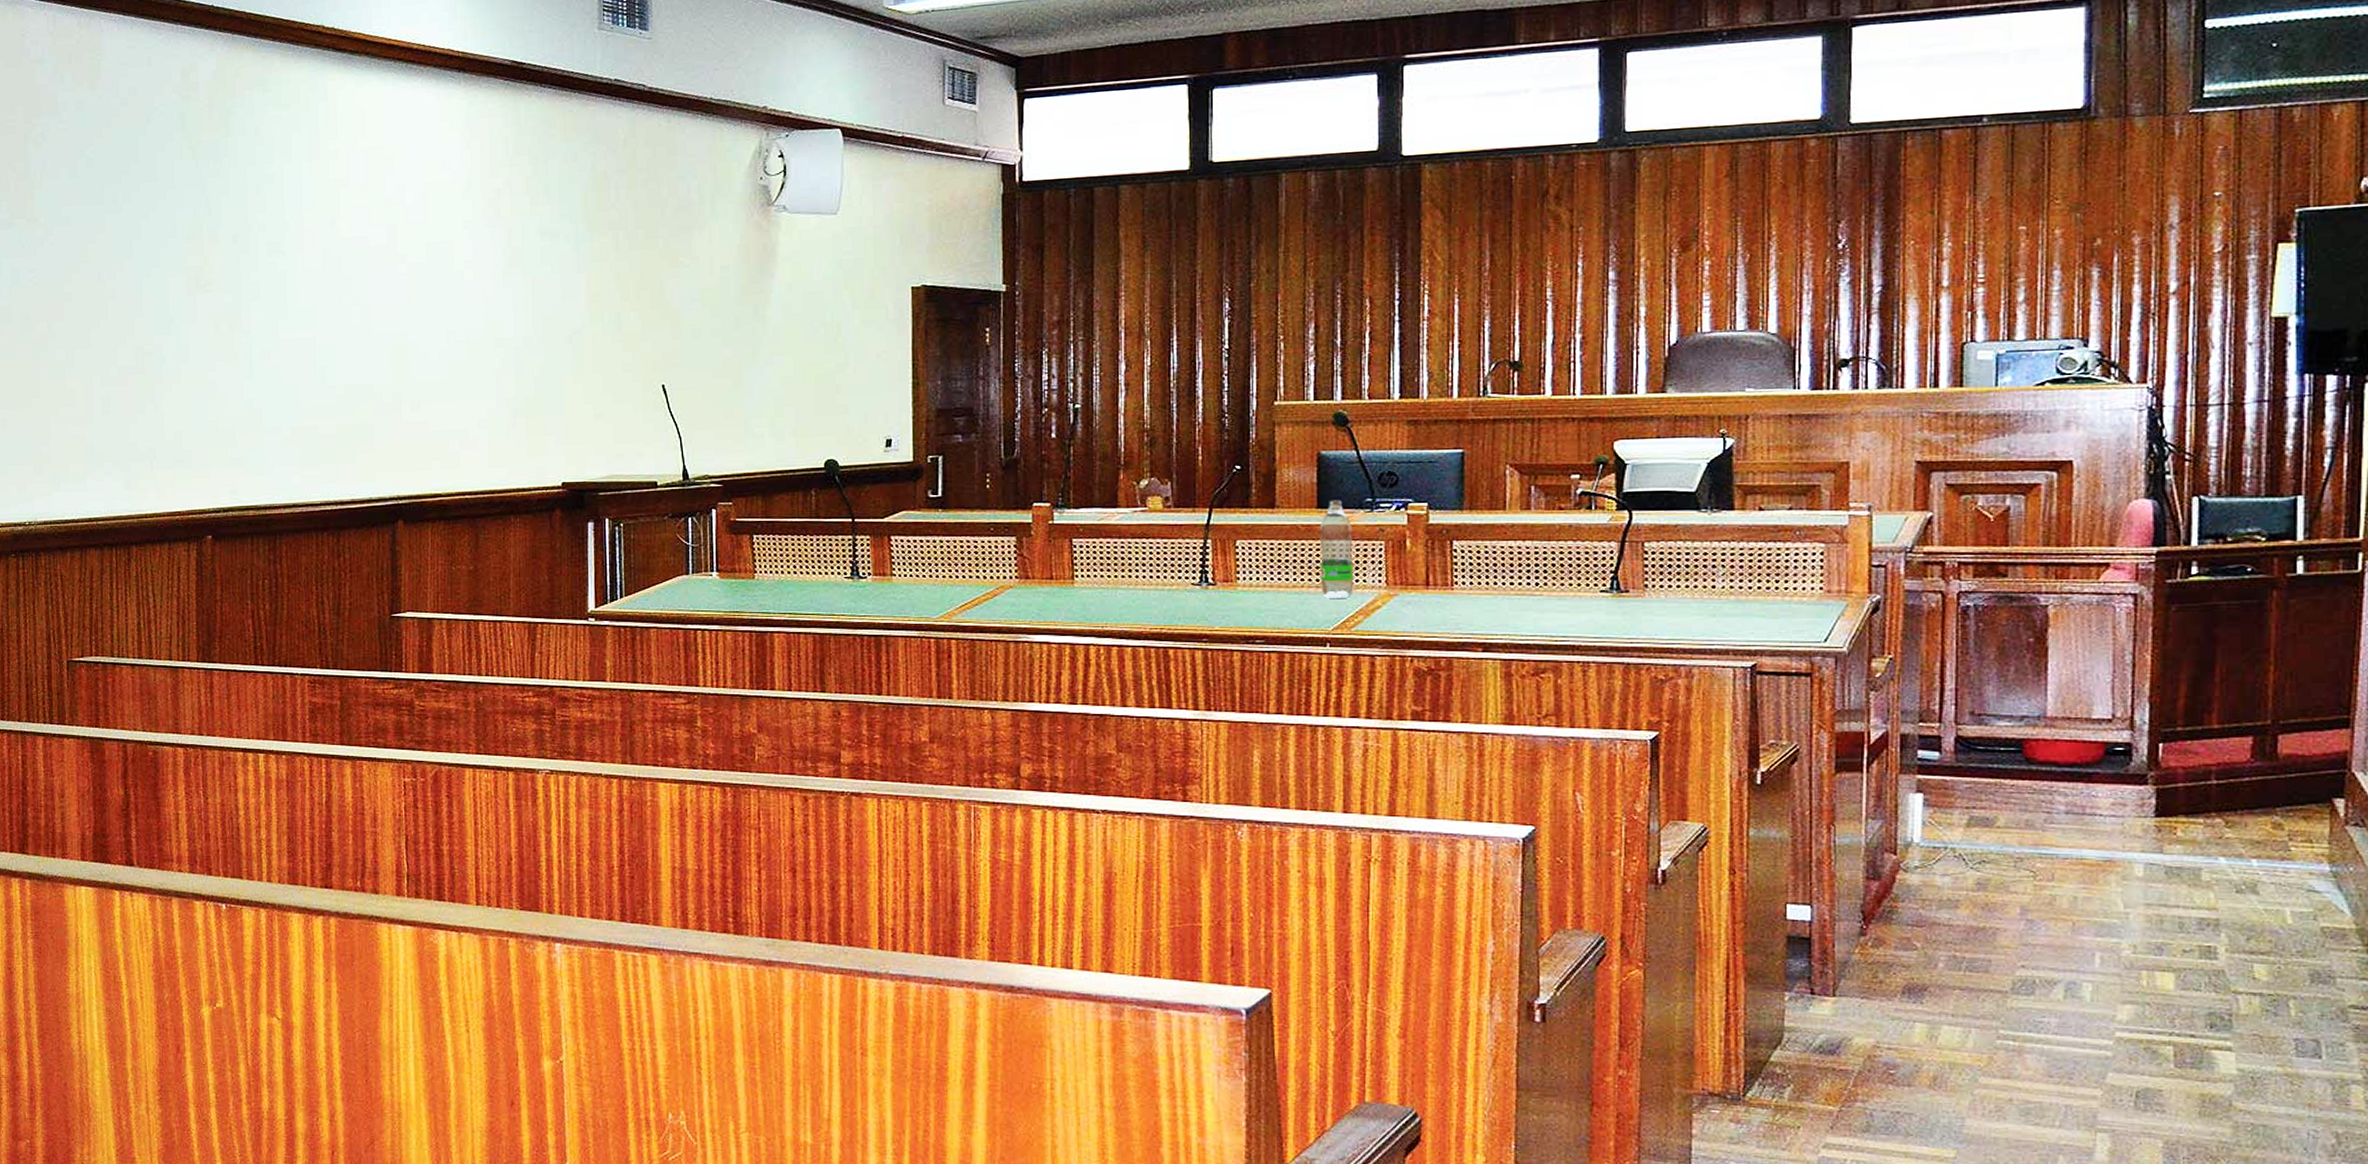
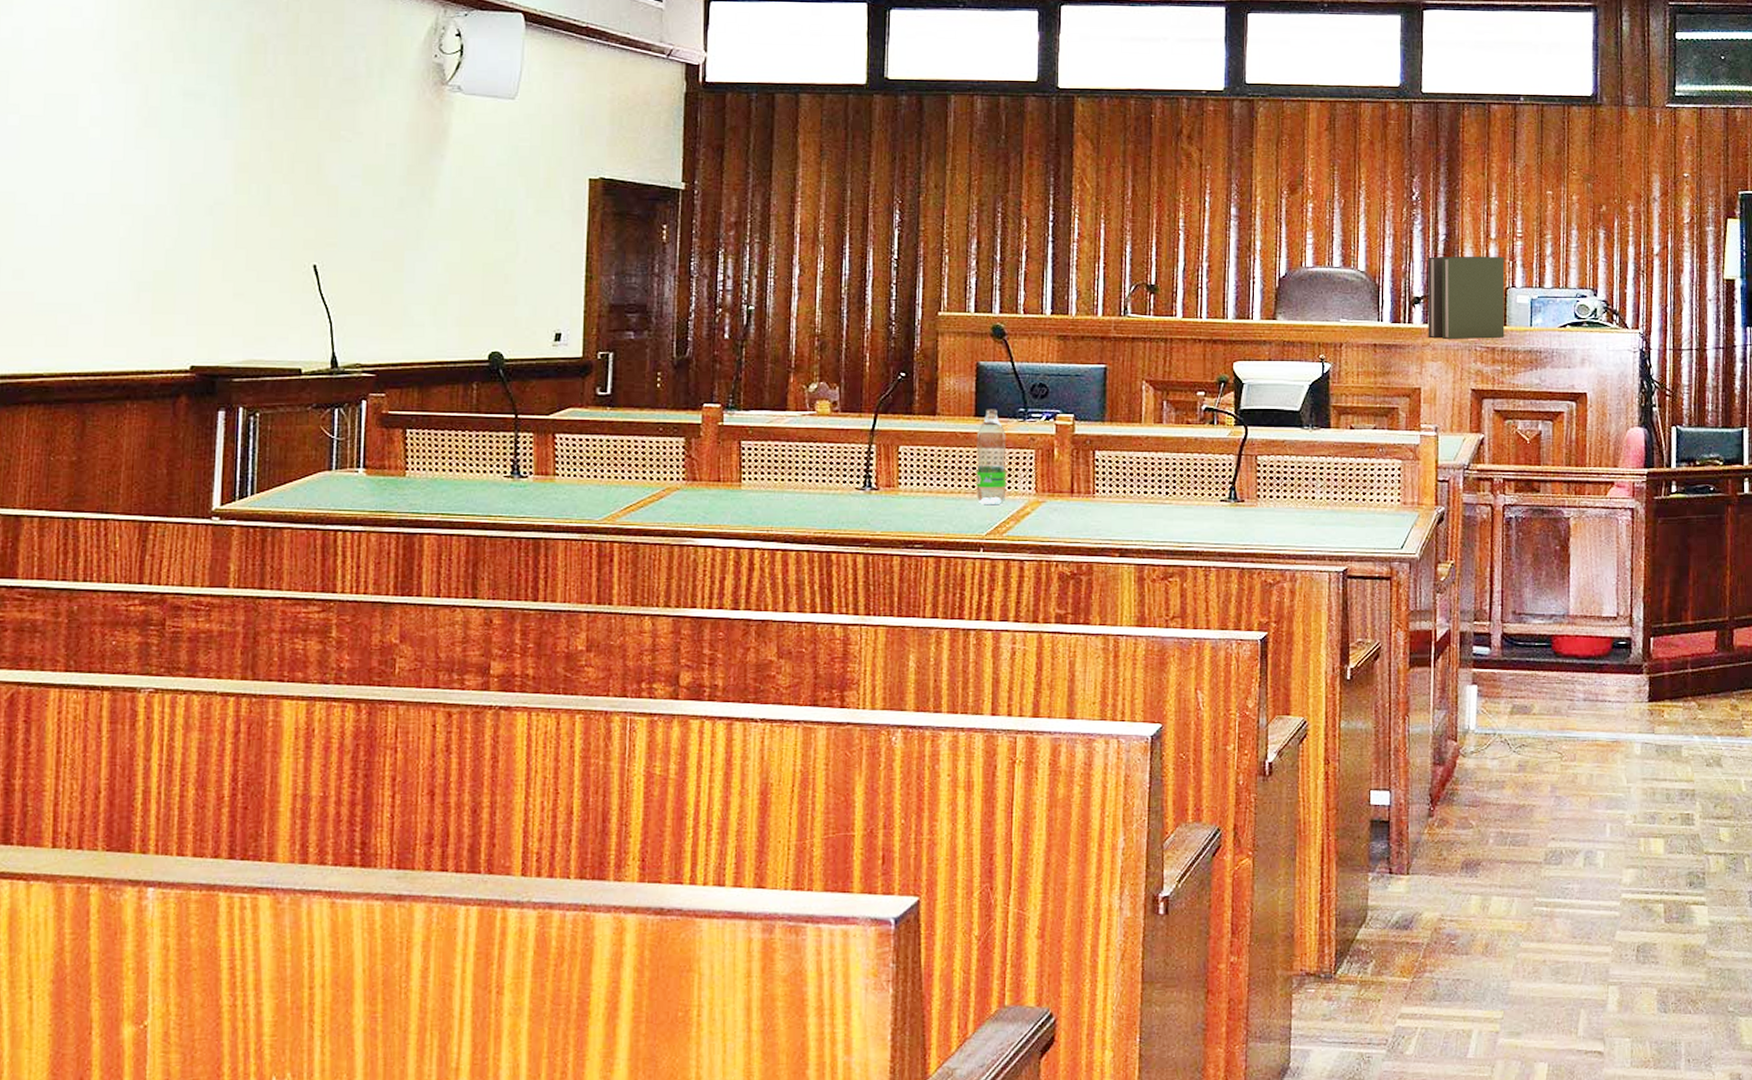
binder: none [1857,306,1961,407] -> present [1427,256,1505,340]

